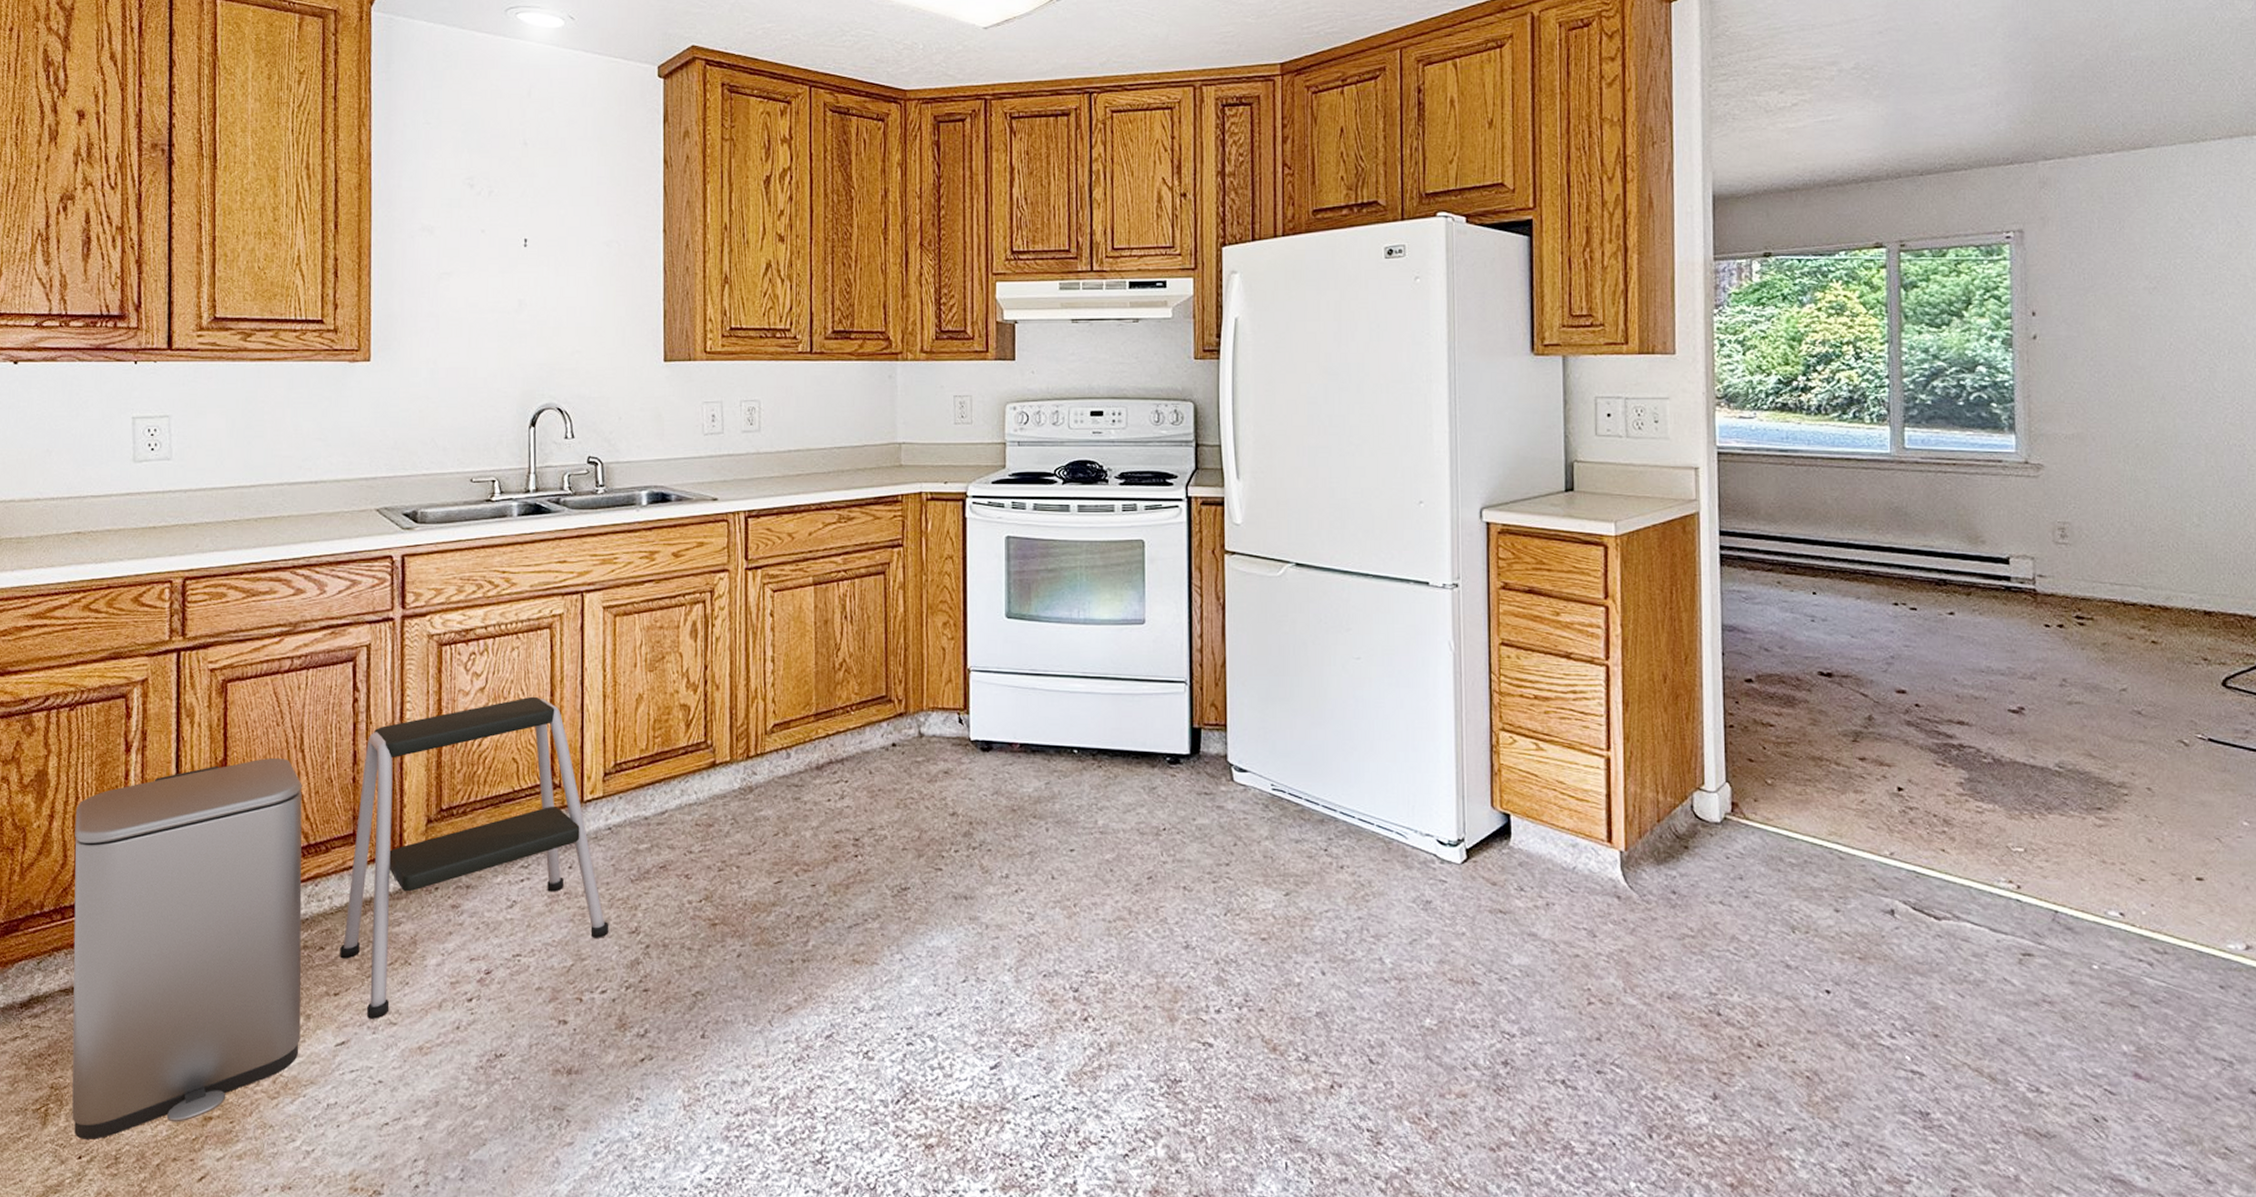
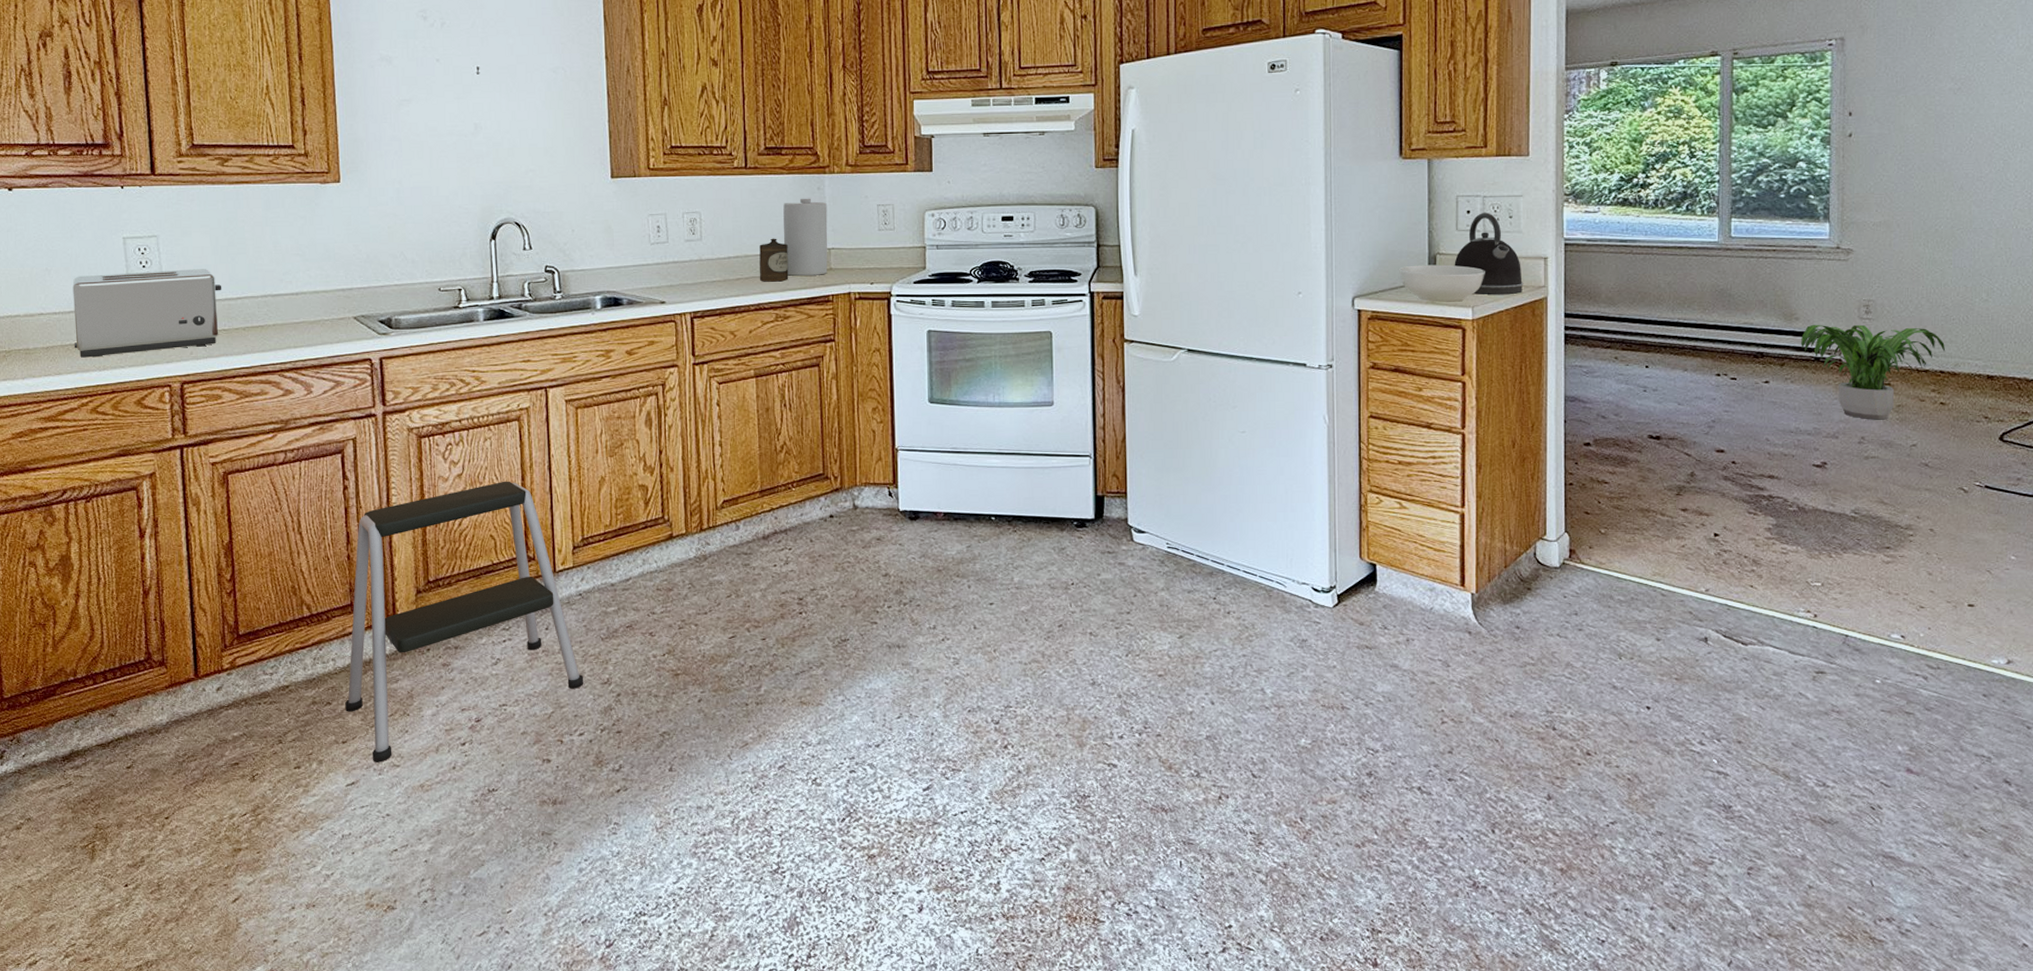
toaster: none [70,453,236,549] -> present [72,269,222,358]
pedal bin: present [72,758,302,1140] -> none [98,540,315,870]
canister: none [822,430,854,479] -> present [759,238,789,282]
paper towel holder: none [849,387,899,474] -> present [783,198,828,277]
bowl: none [1532,473,1629,516] -> present [1399,264,1485,302]
kettle: none [1594,416,1673,508] -> present [1454,213,1524,294]
potted plant: none [1989,548,2155,660] -> present [1801,324,1946,420]

